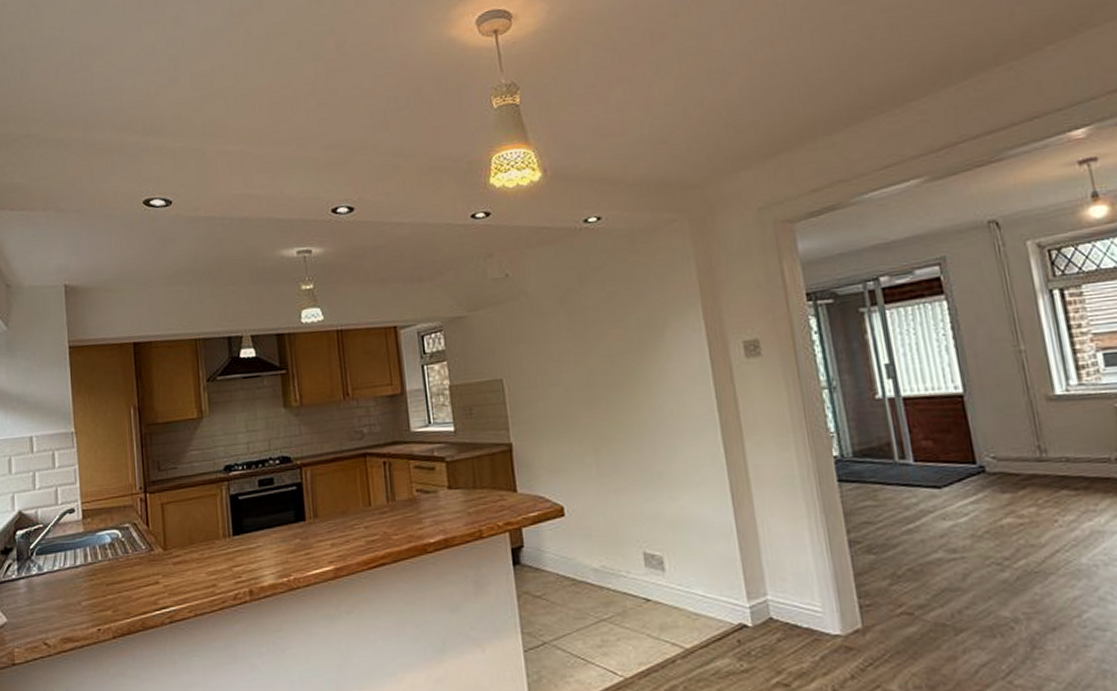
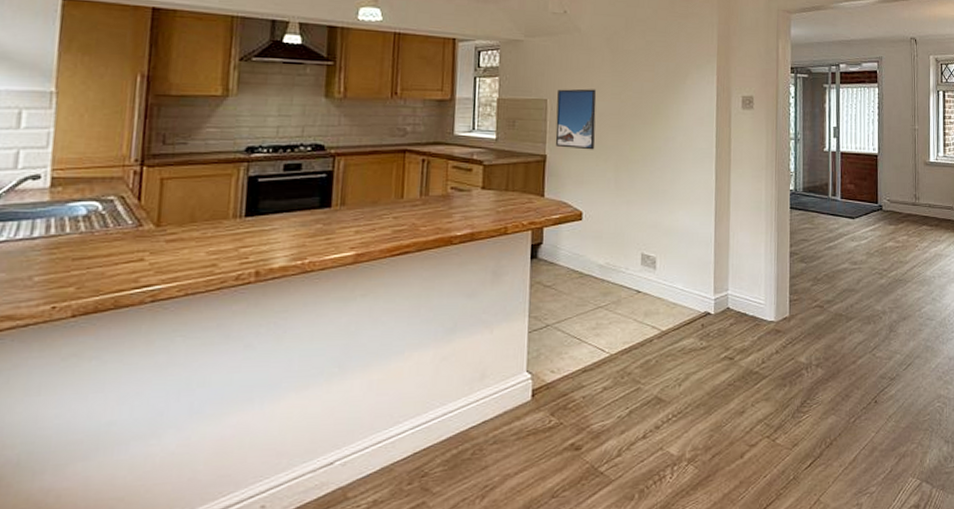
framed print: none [513,359,566,433] -> present [555,88,597,150]

